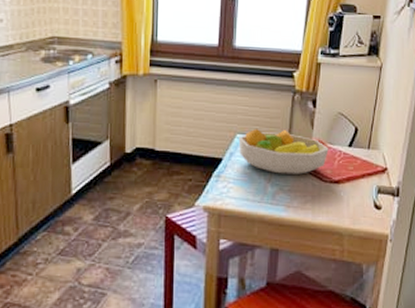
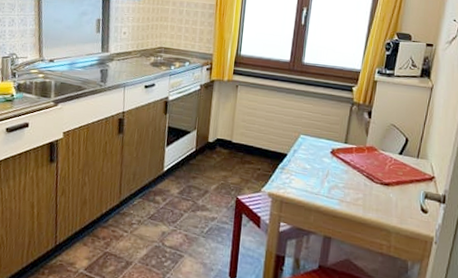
fruit bowl: present [238,128,329,174] -> none [301,131,381,174]

